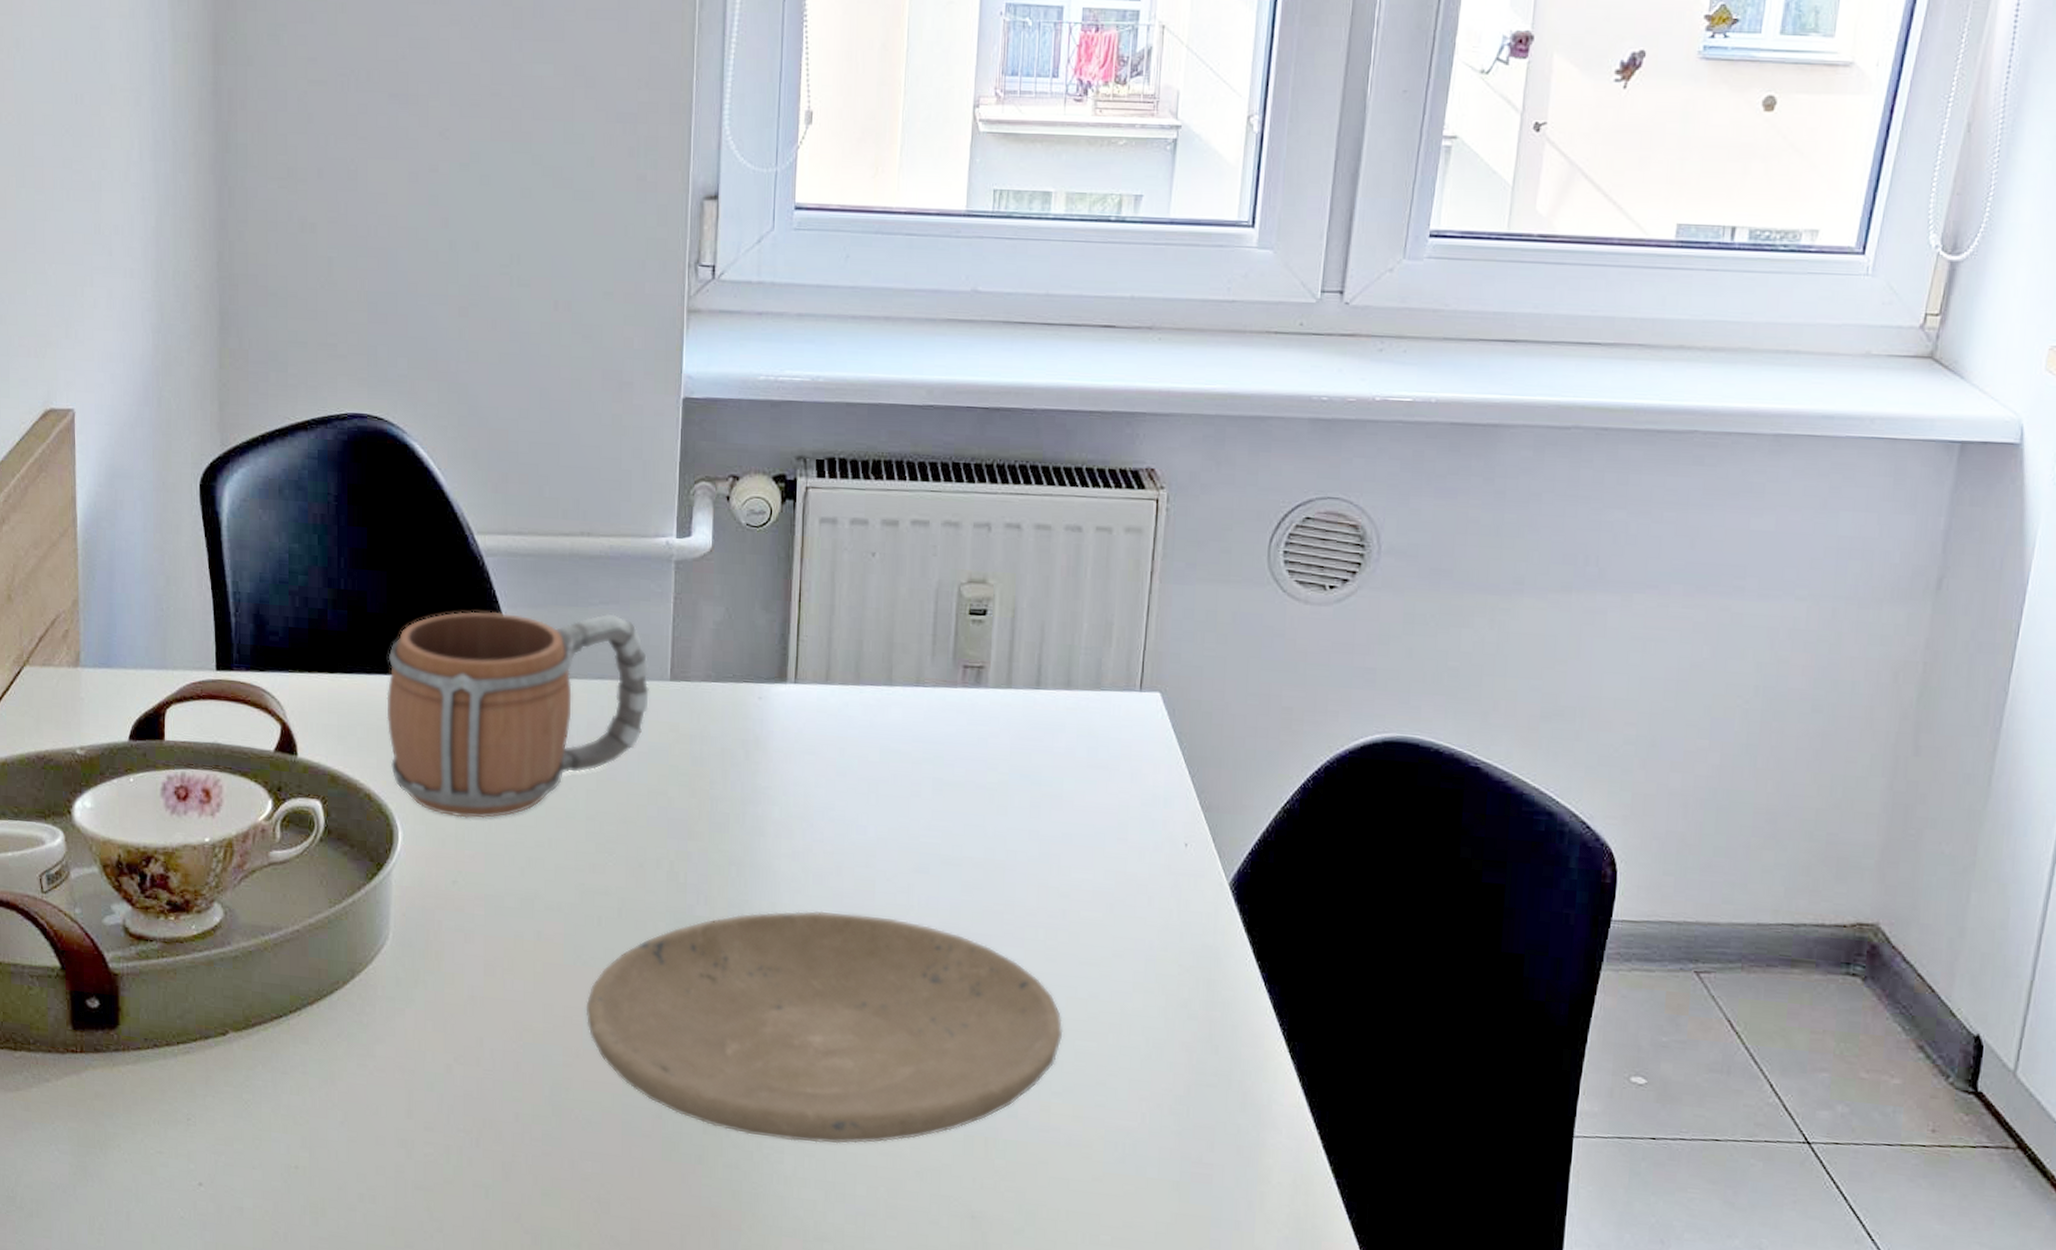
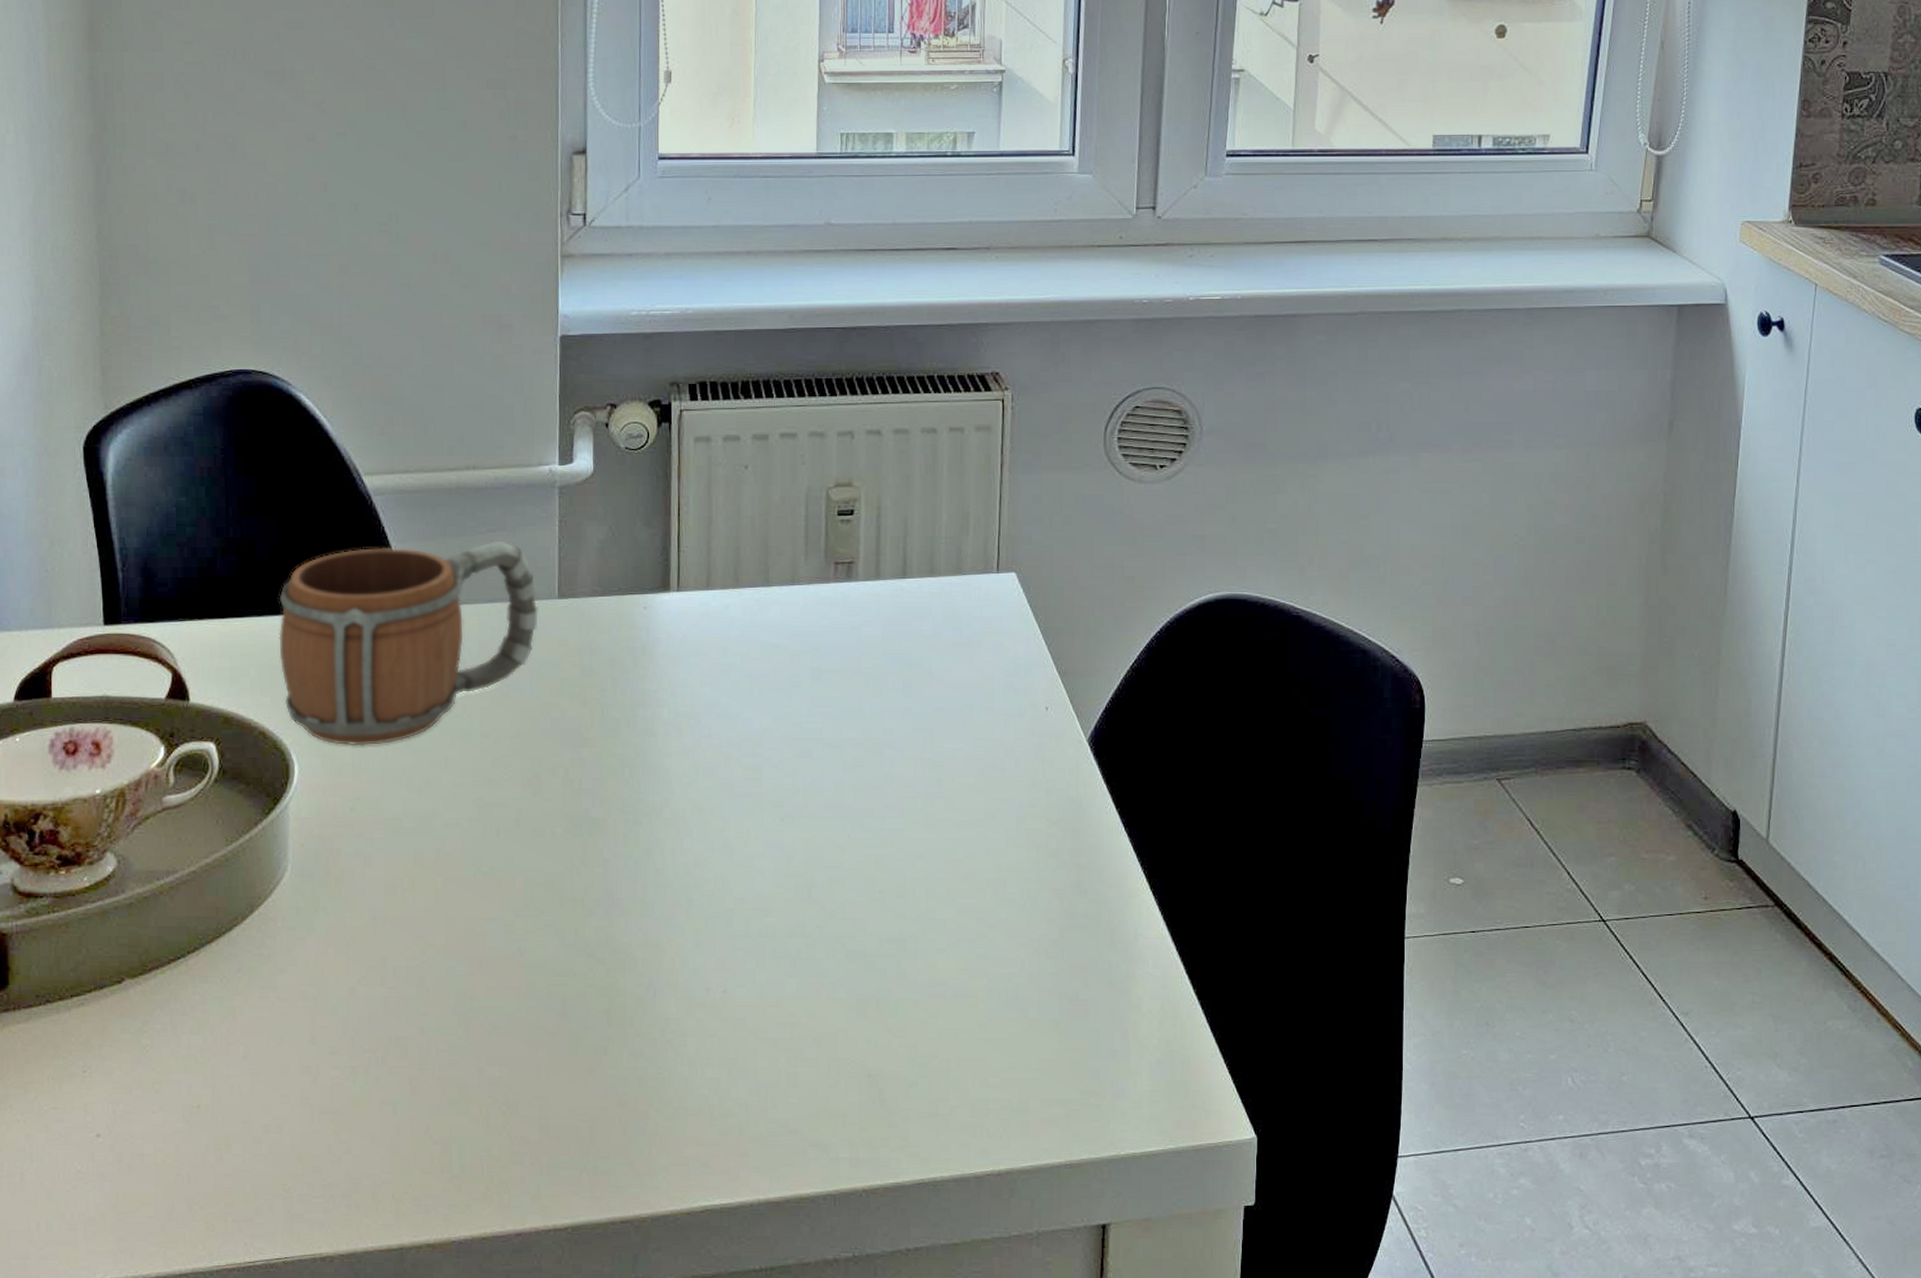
plate: present [586,911,1063,1144] -> none [487,802,945,1024]

